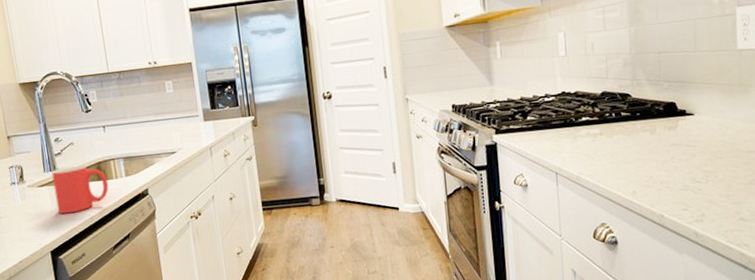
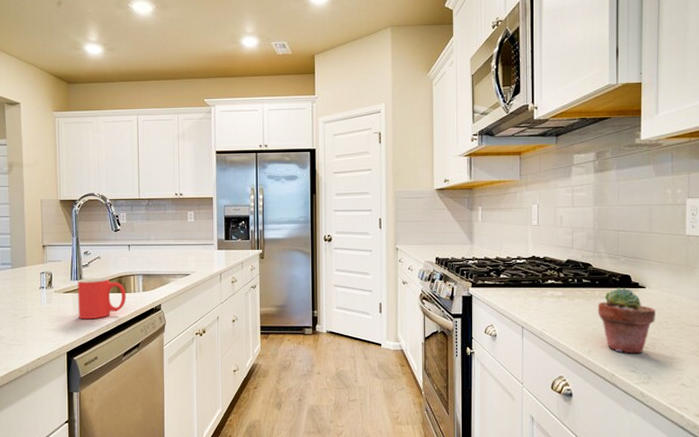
potted succulent: none [641,117,707,191] -> present [598,287,655,354]

